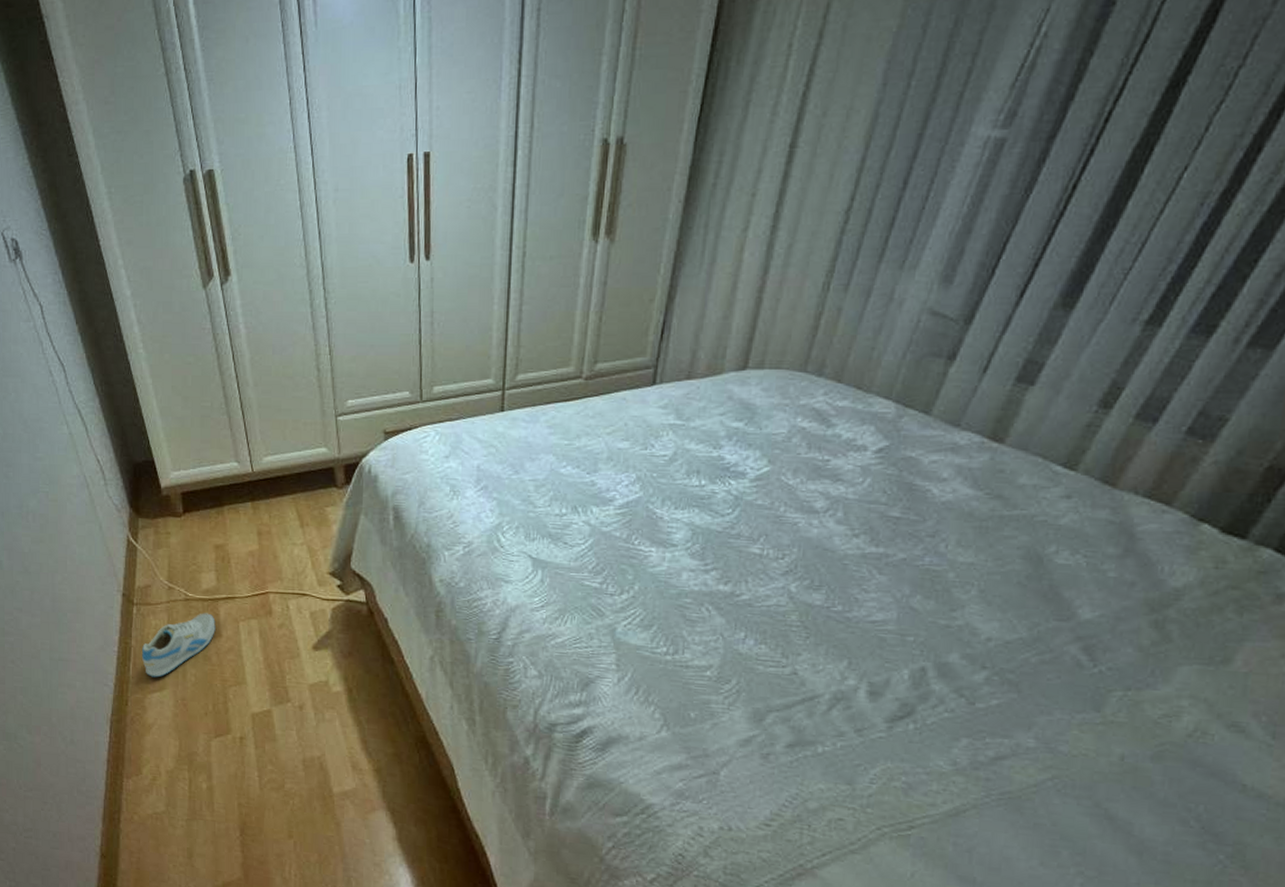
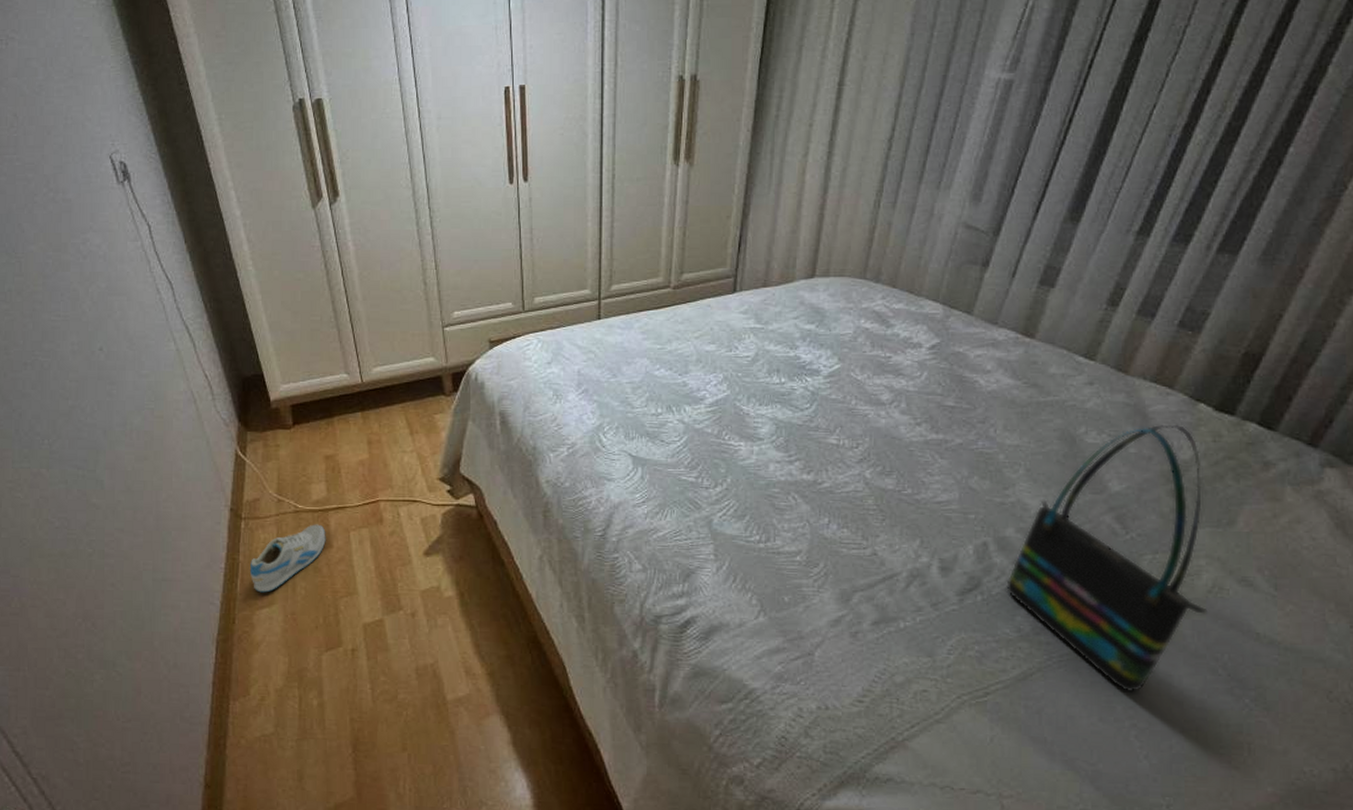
tote bag: none [943,545,1197,839] -> present [1006,424,1208,693]

